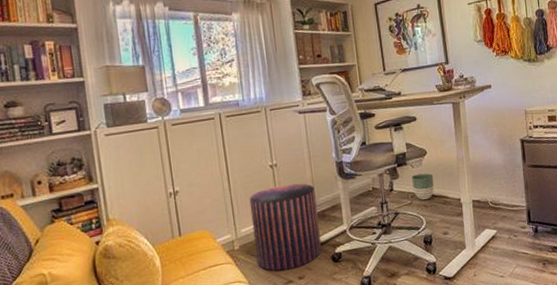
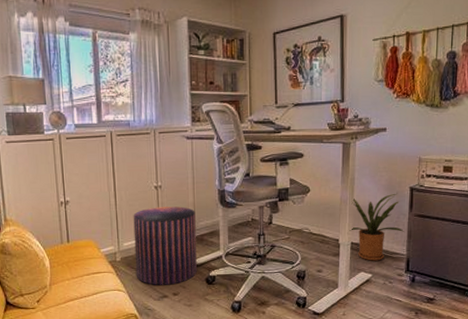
planter: present [411,173,434,201] -> none [292,210,314,237]
house plant: none [468,146,521,217] -> present [349,193,404,261]

